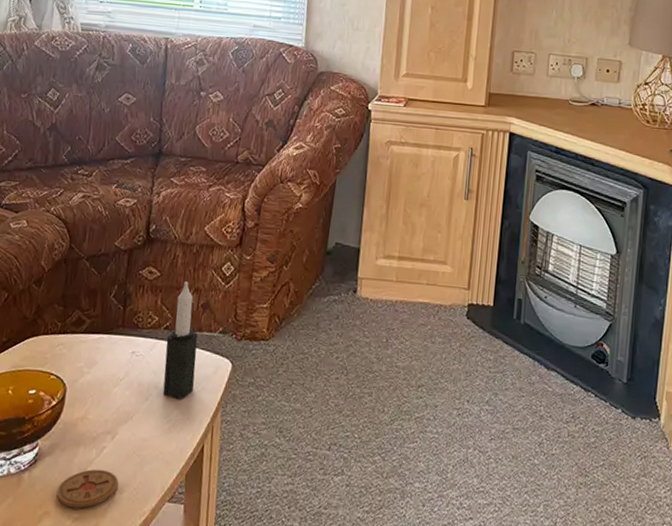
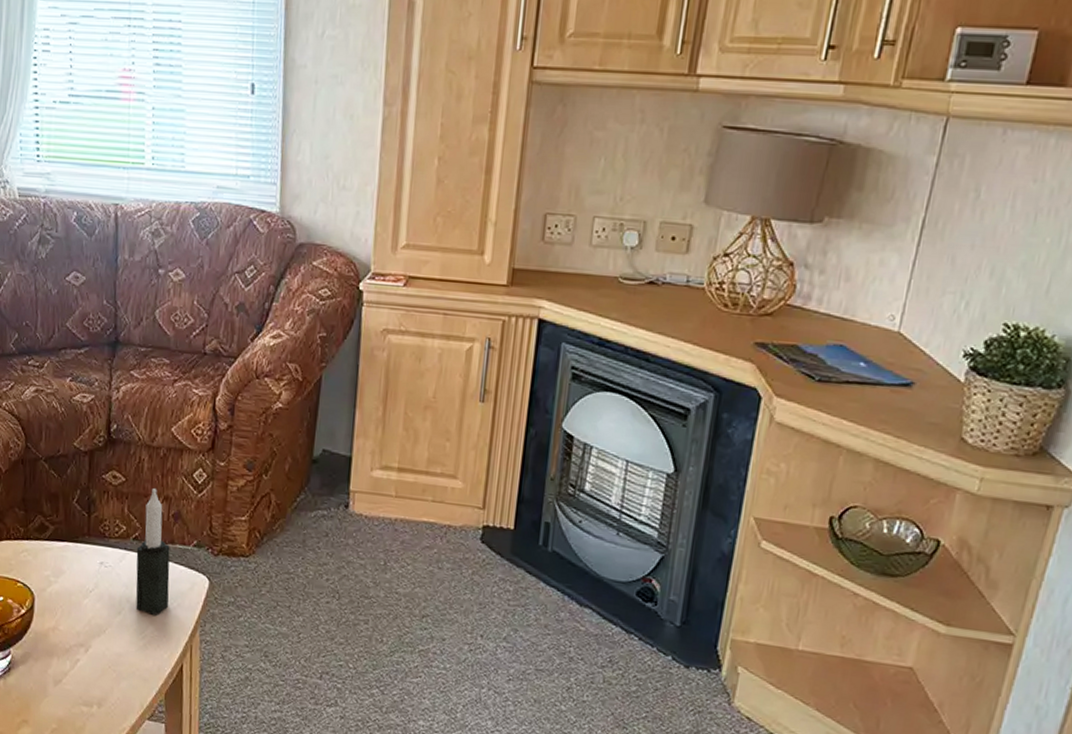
coaster: present [56,469,119,509] -> none [33,681,95,720]

